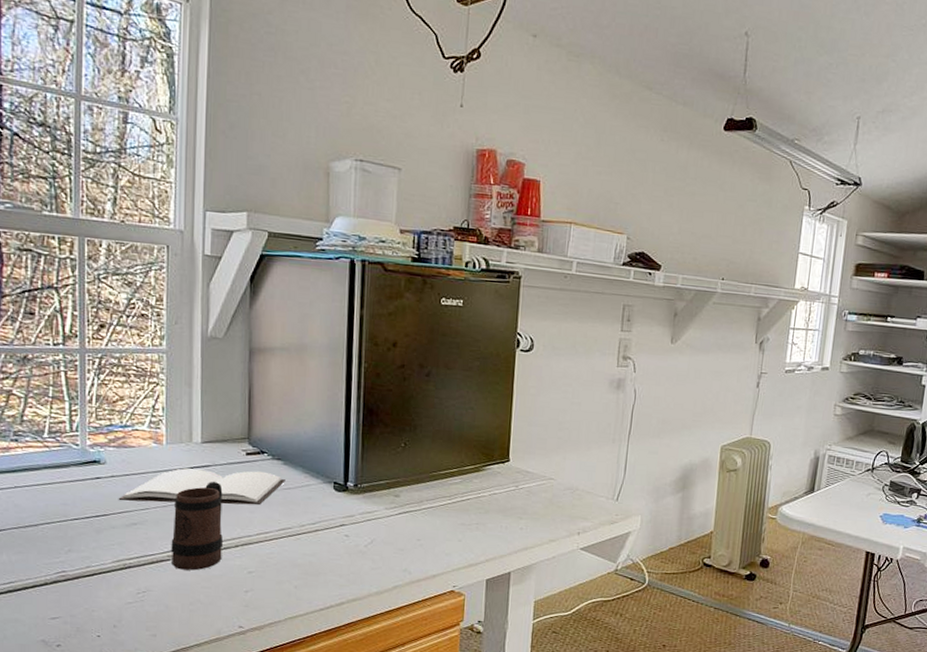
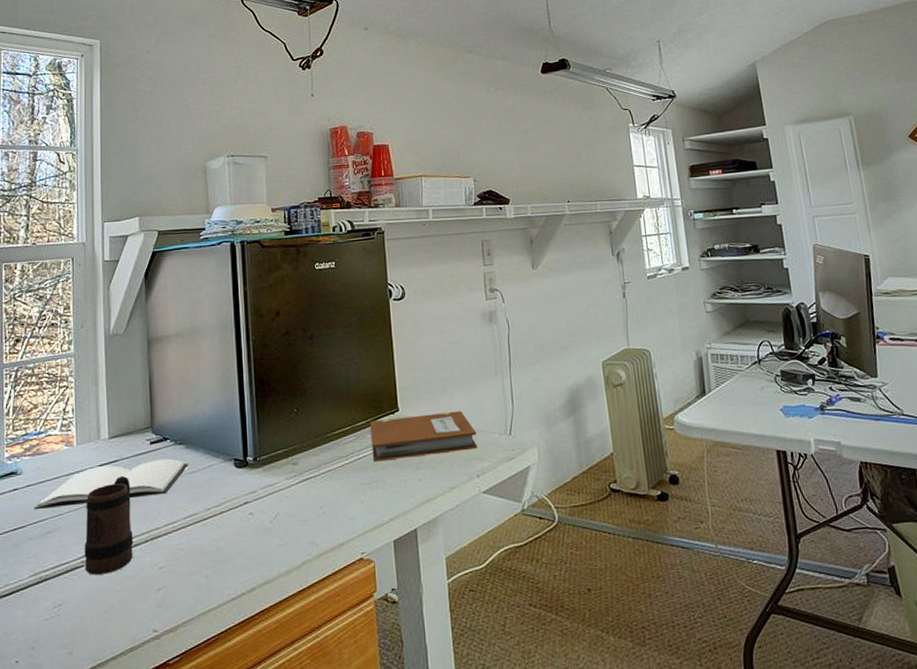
notebook: none [476,467,585,509] -> present [370,410,478,462]

